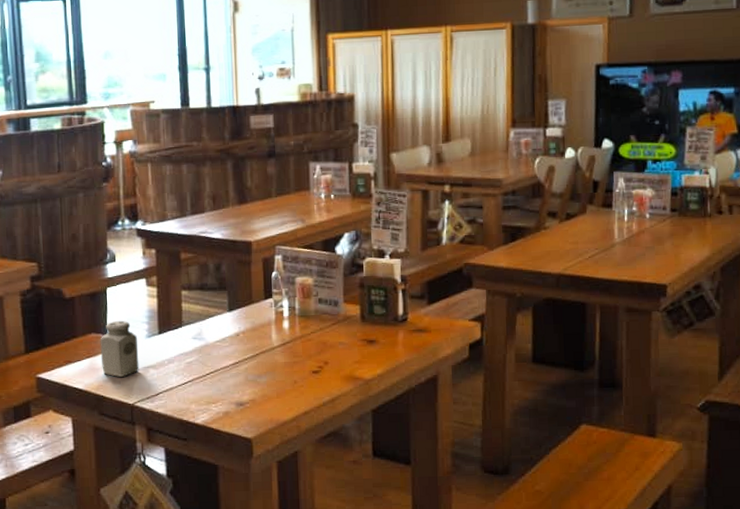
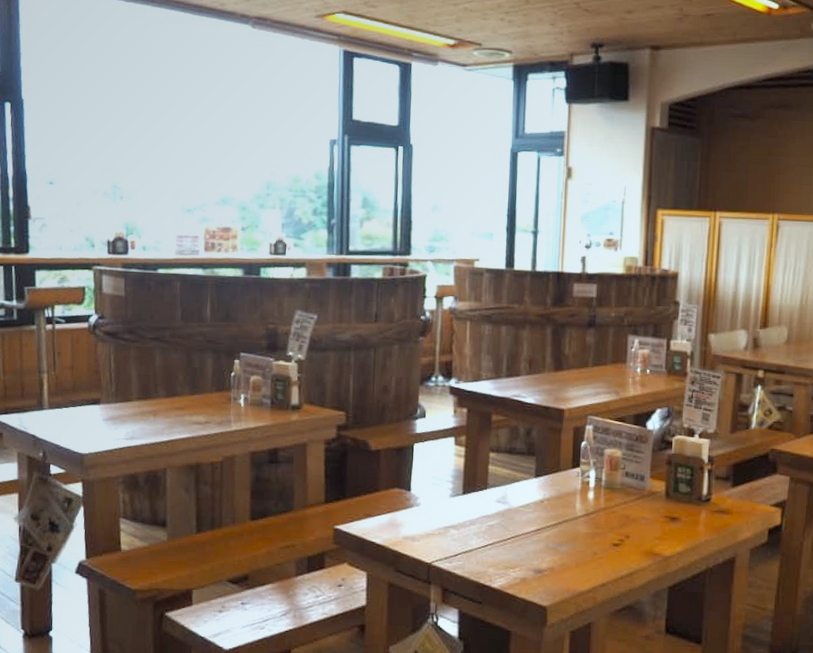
salt shaker: present [100,320,139,378] -> none [402,477,441,536]

